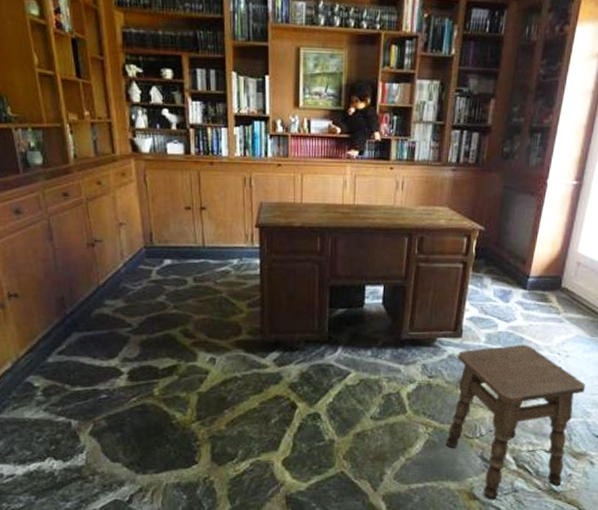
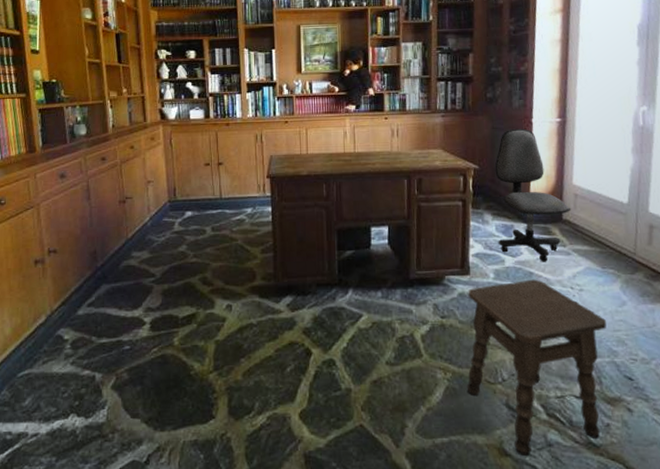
office chair: none [494,189,572,328] -> present [495,128,572,262]

